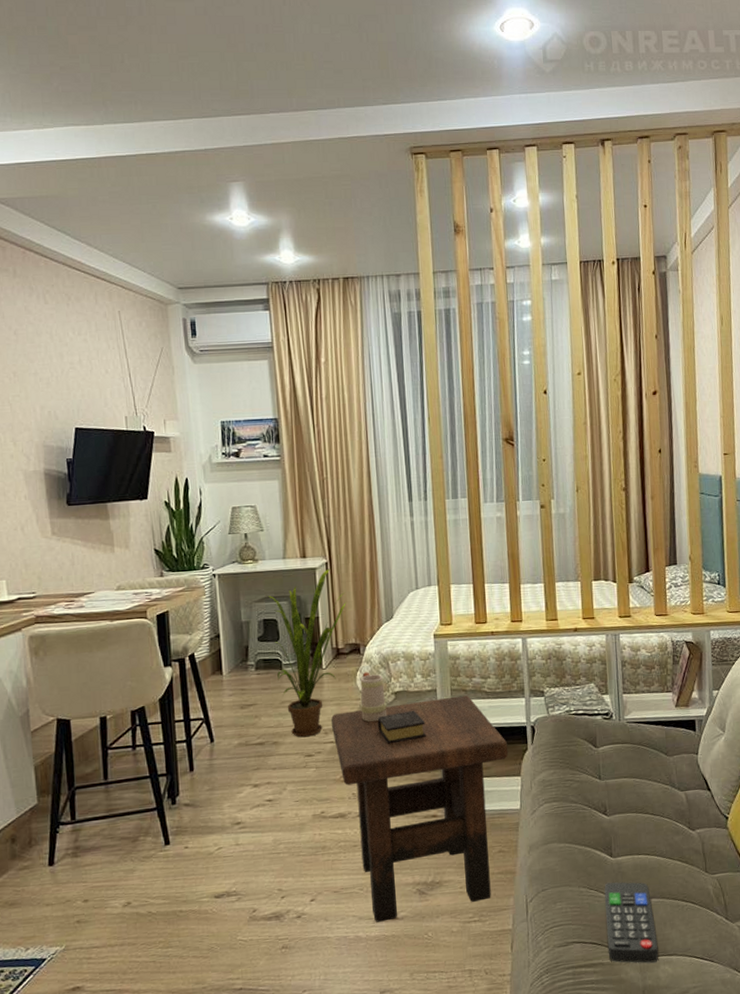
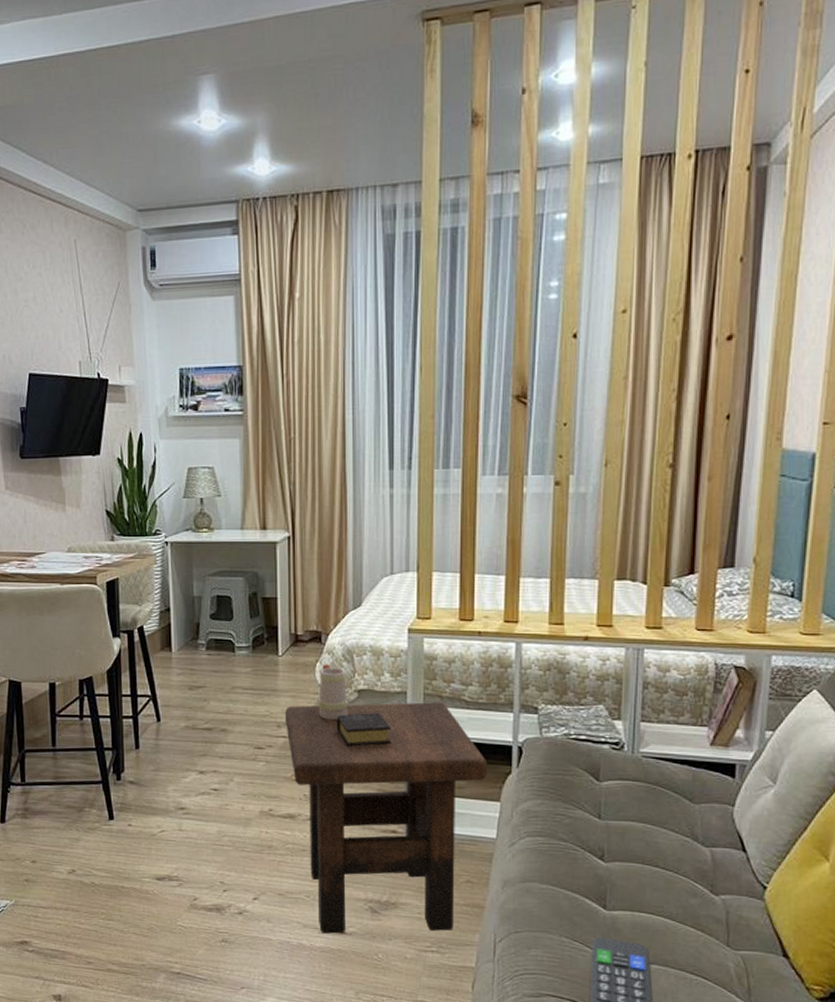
house plant: present [266,568,346,738] -> none [220,543,309,728]

